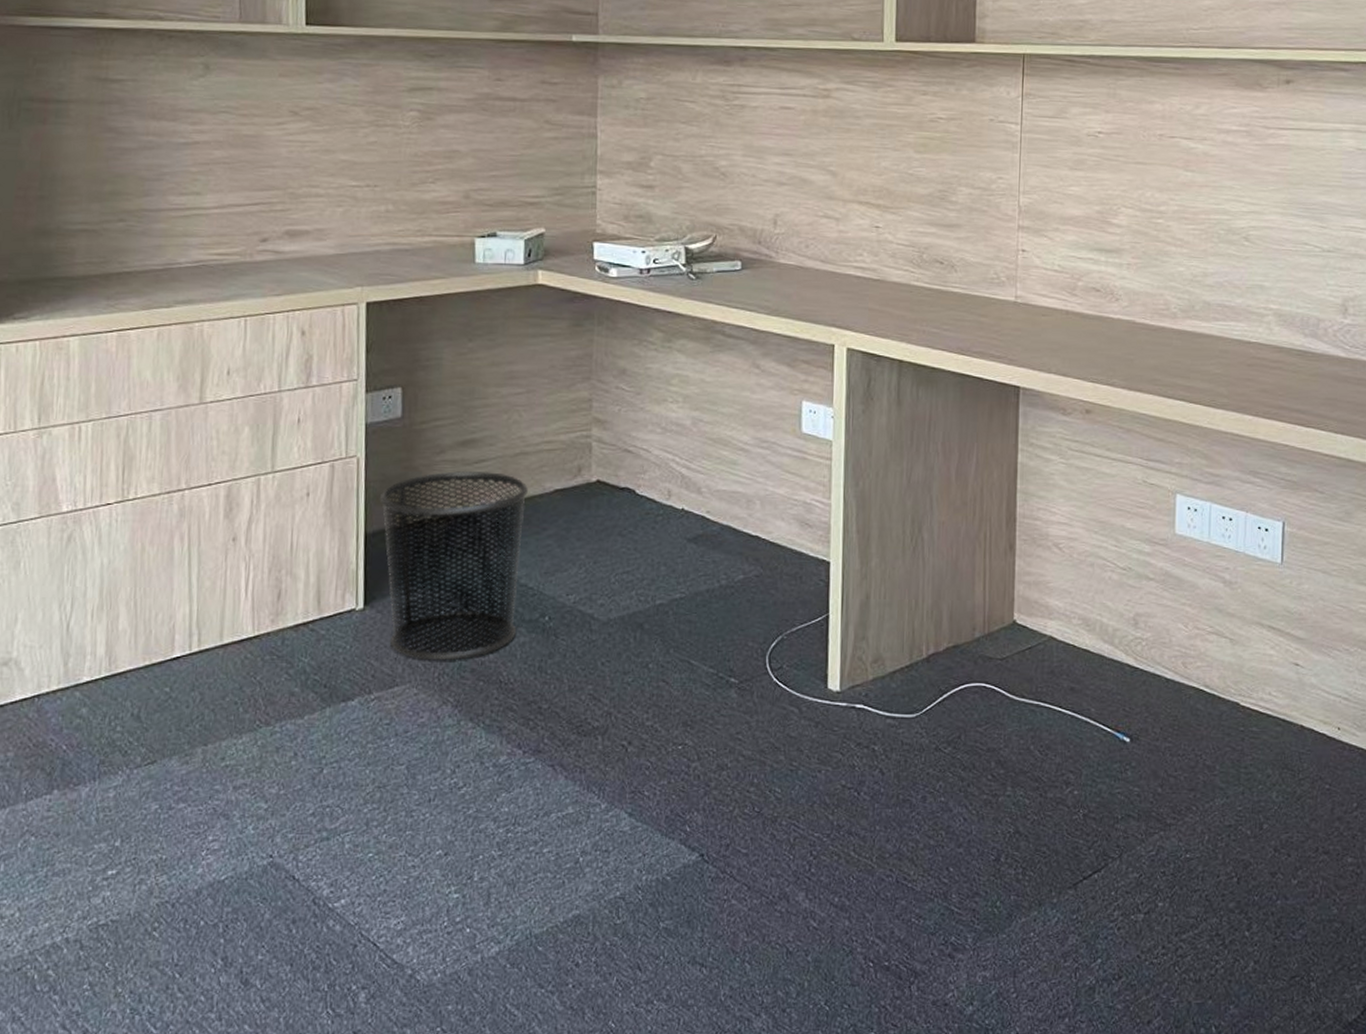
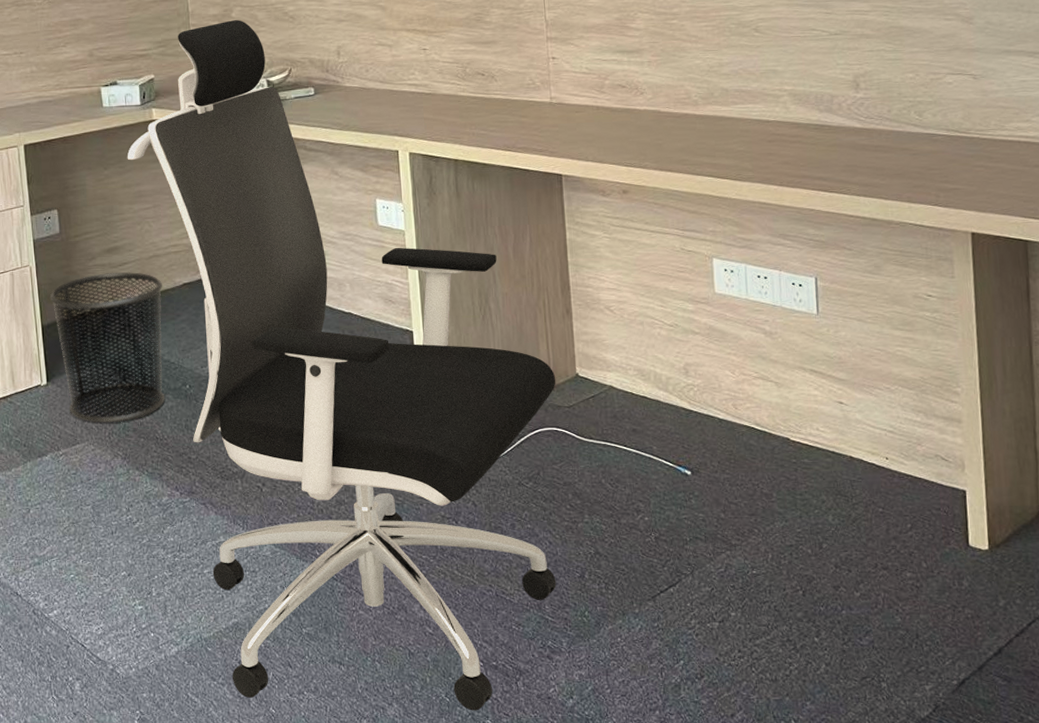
office chair: none [499,170,990,1022] -> present [127,20,556,711]

